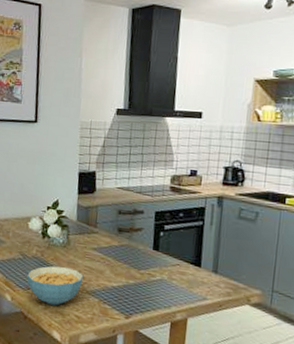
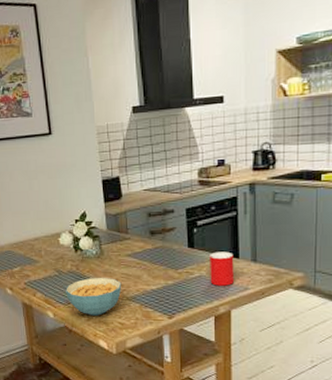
cup: none [170,257,196,293] -> present [210,251,234,286]

